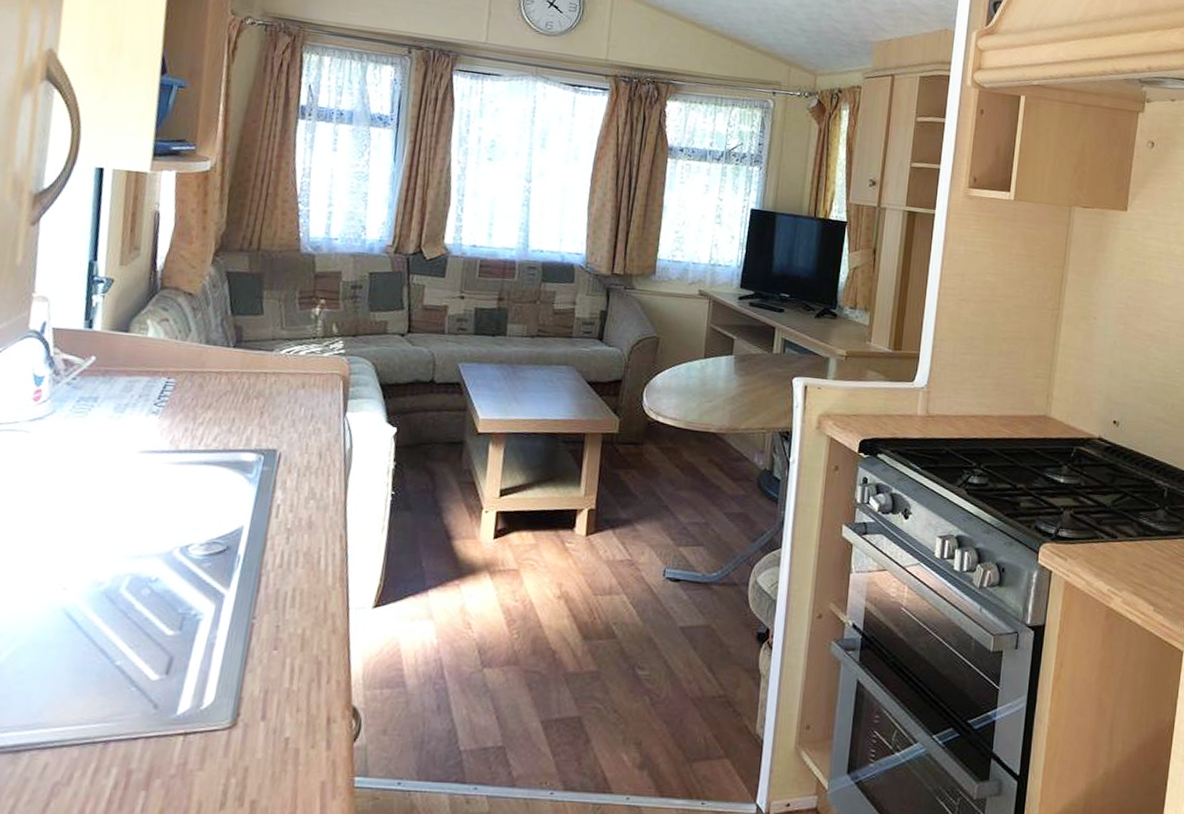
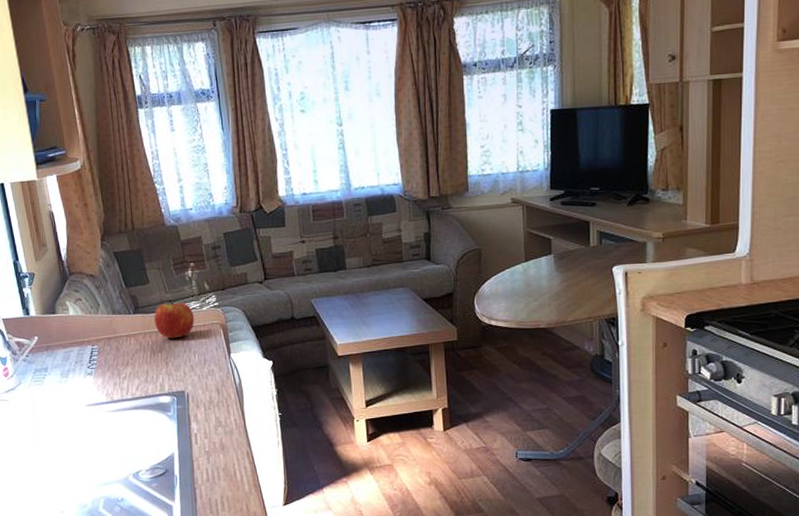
apple: none [257,337,311,385] -> present [154,299,194,339]

